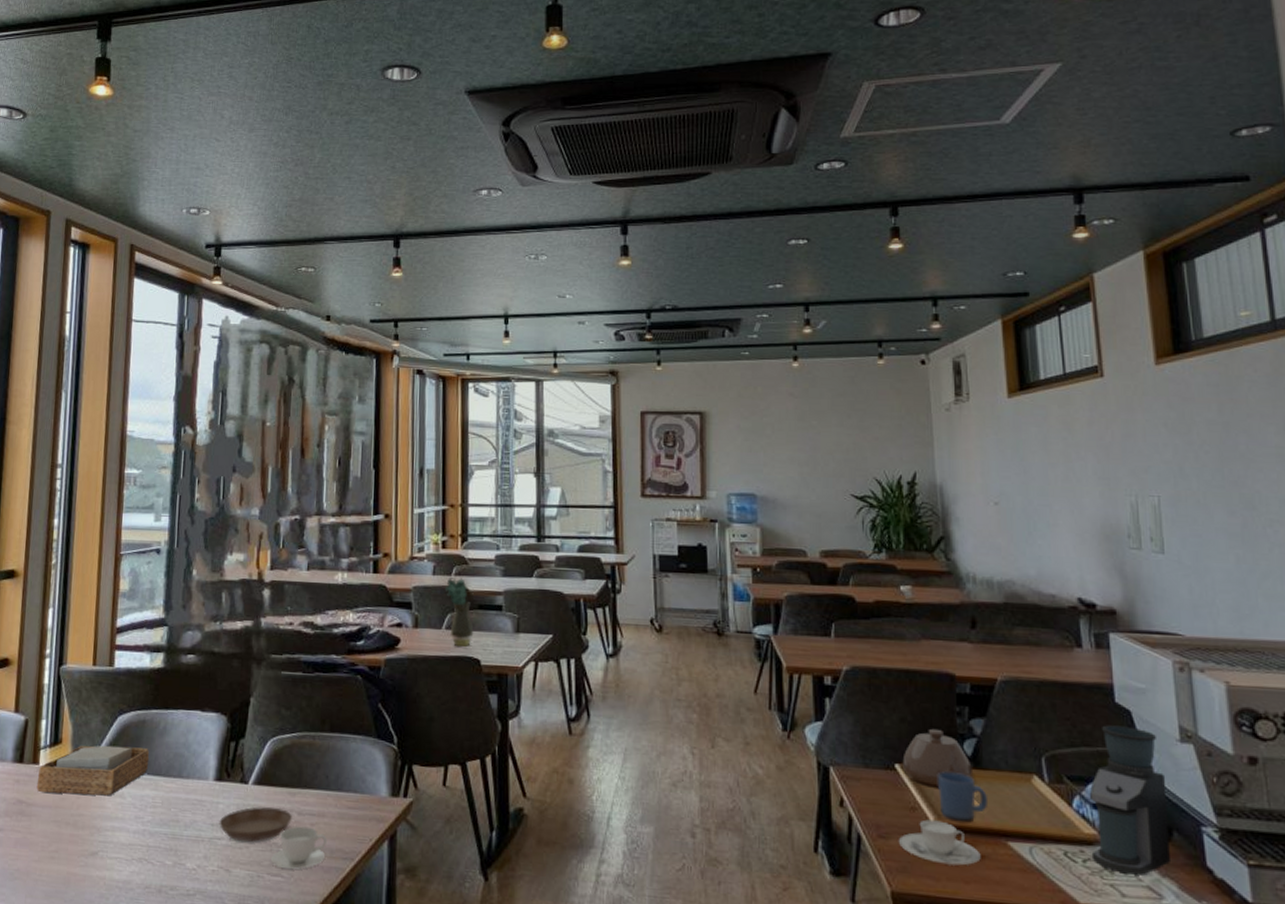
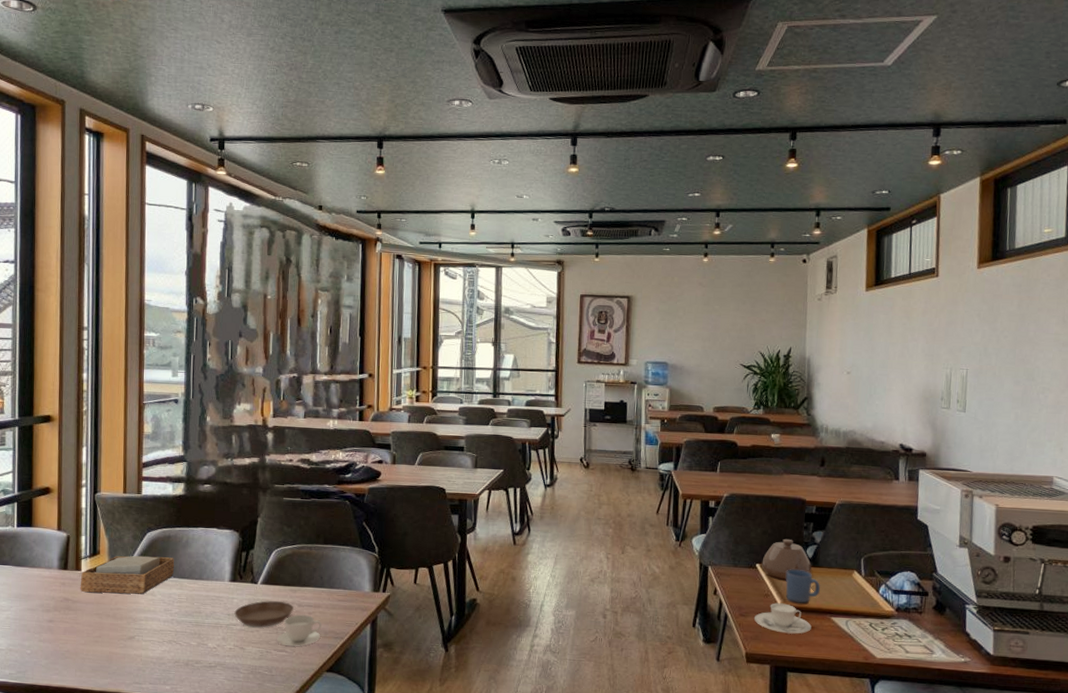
vase: present [446,576,474,648] -> none [418,424,441,480]
coffee grinder: present [1090,725,1170,876] -> none [888,535,946,638]

